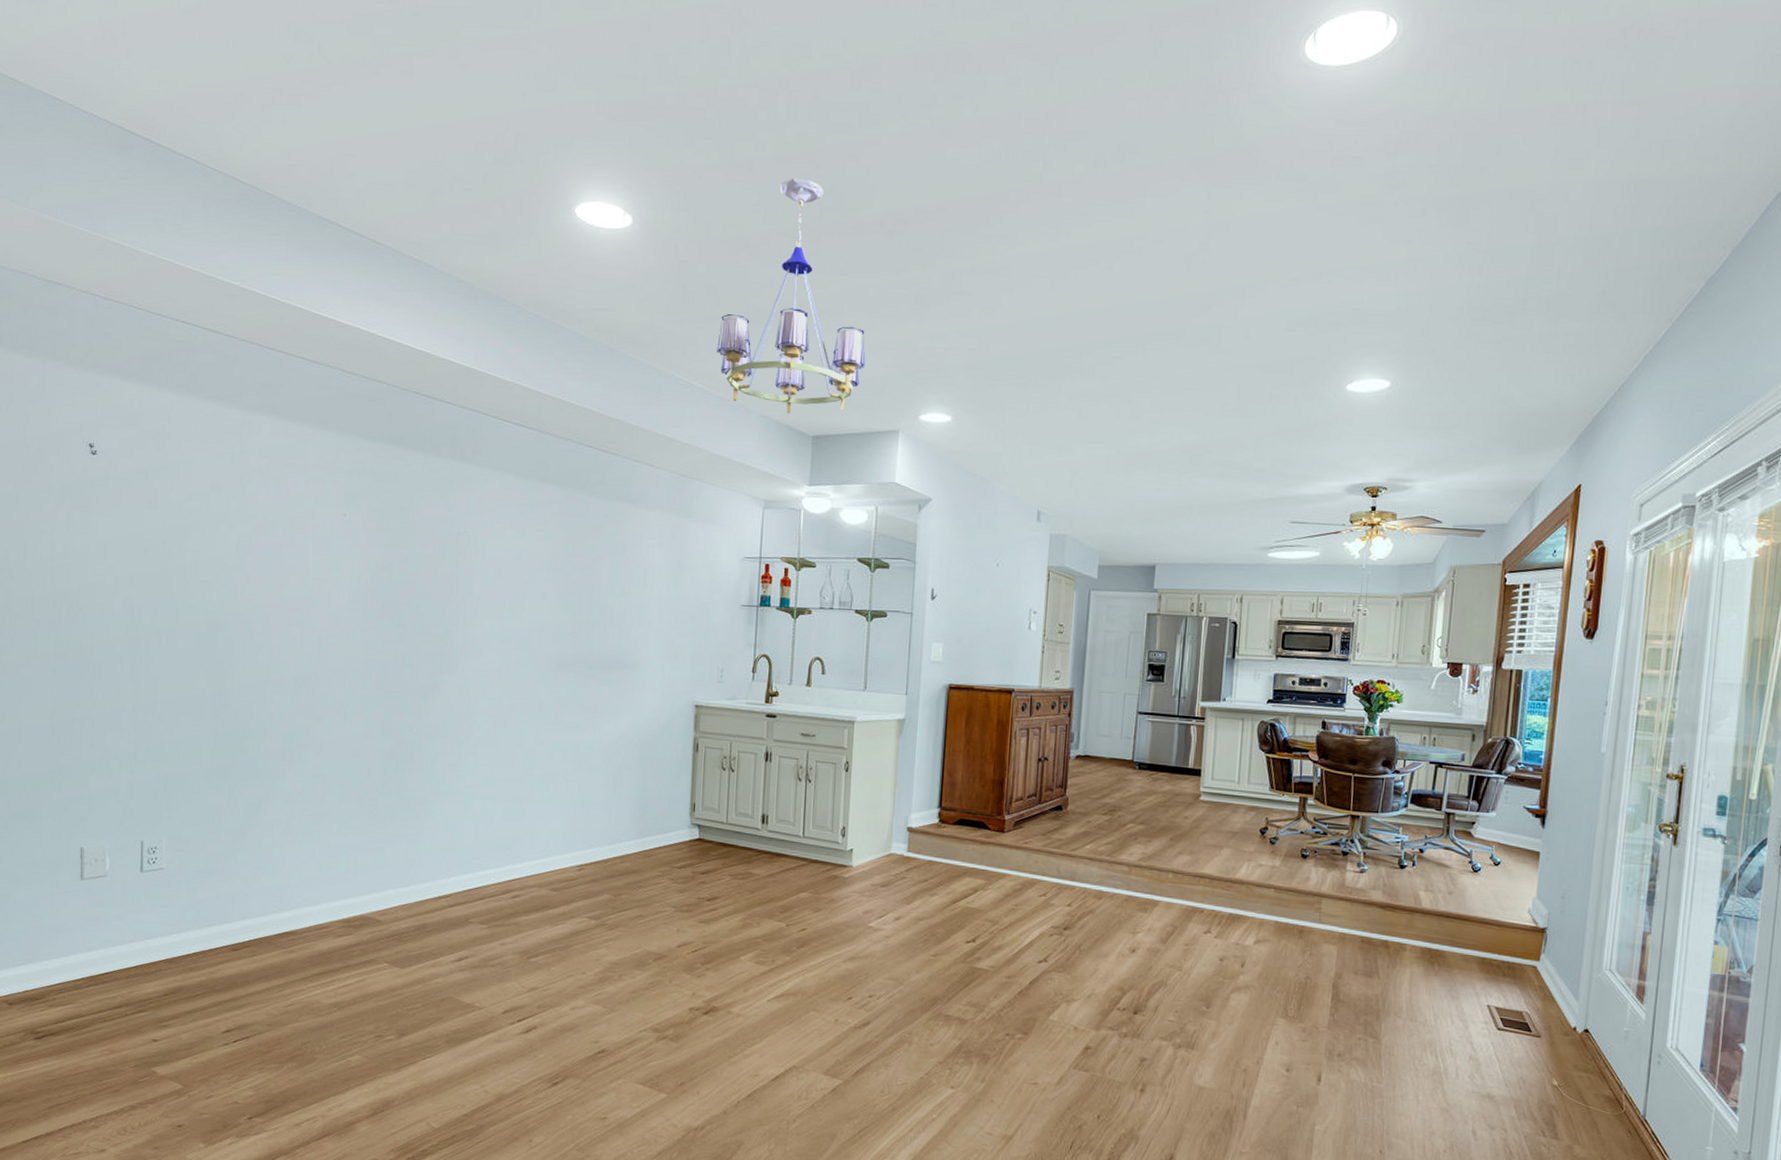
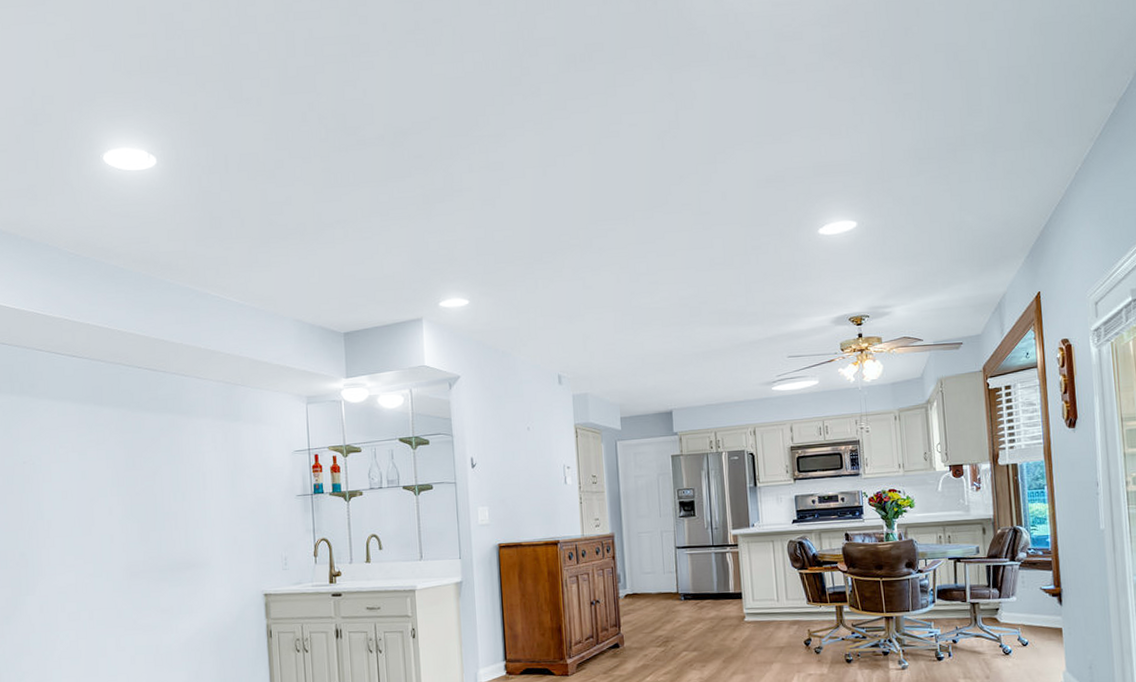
chandelier: present [717,178,866,414] -> none [246,106,384,316]

